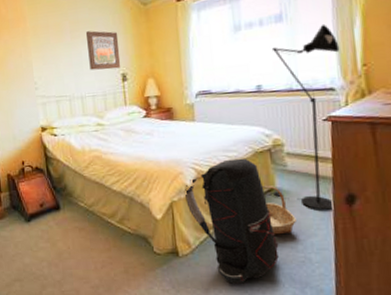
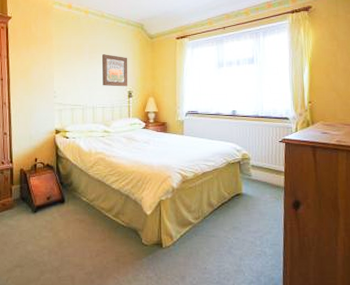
backpack: present [185,158,279,285] -> none [172,167,242,273]
basket: present [261,185,296,235] -> none [231,190,256,232]
floor lamp: present [271,23,340,212] -> none [238,69,293,214]

